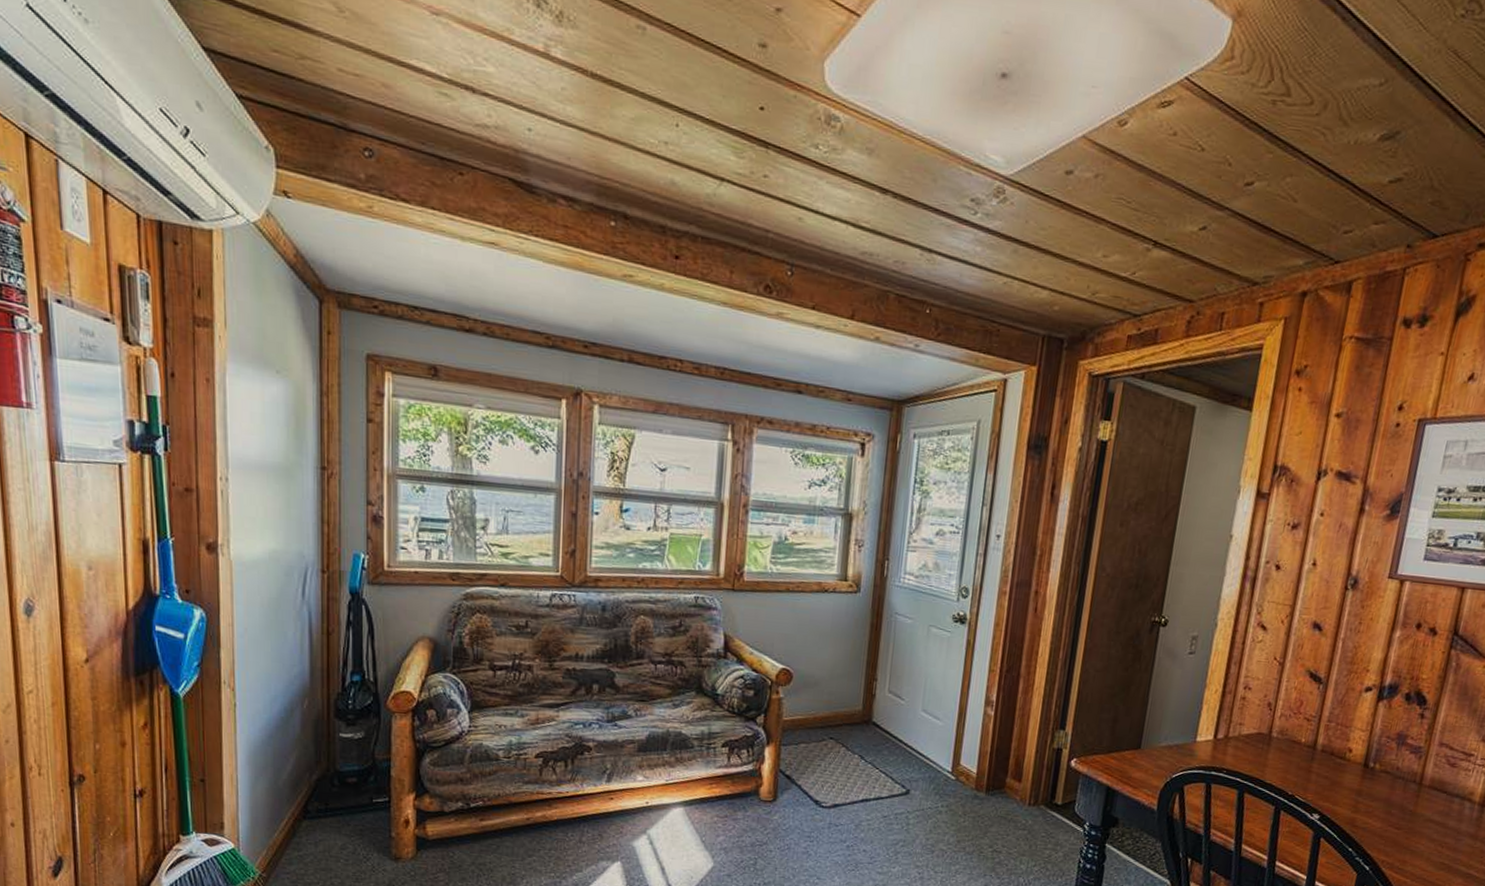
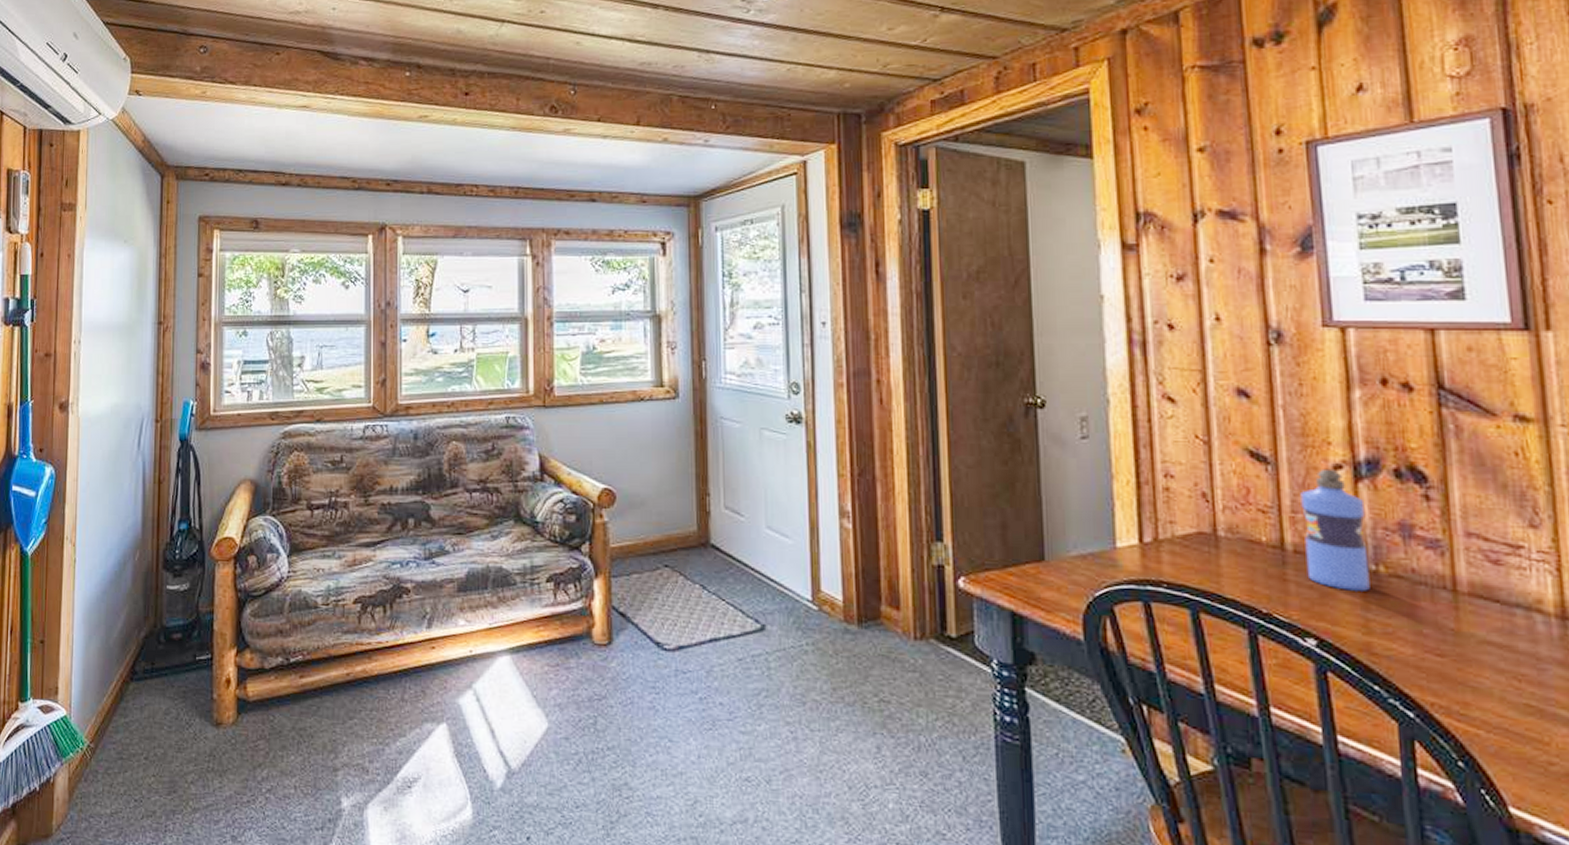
water bottle: none [1326,689,1380,782] -> present [1300,468,1370,591]

